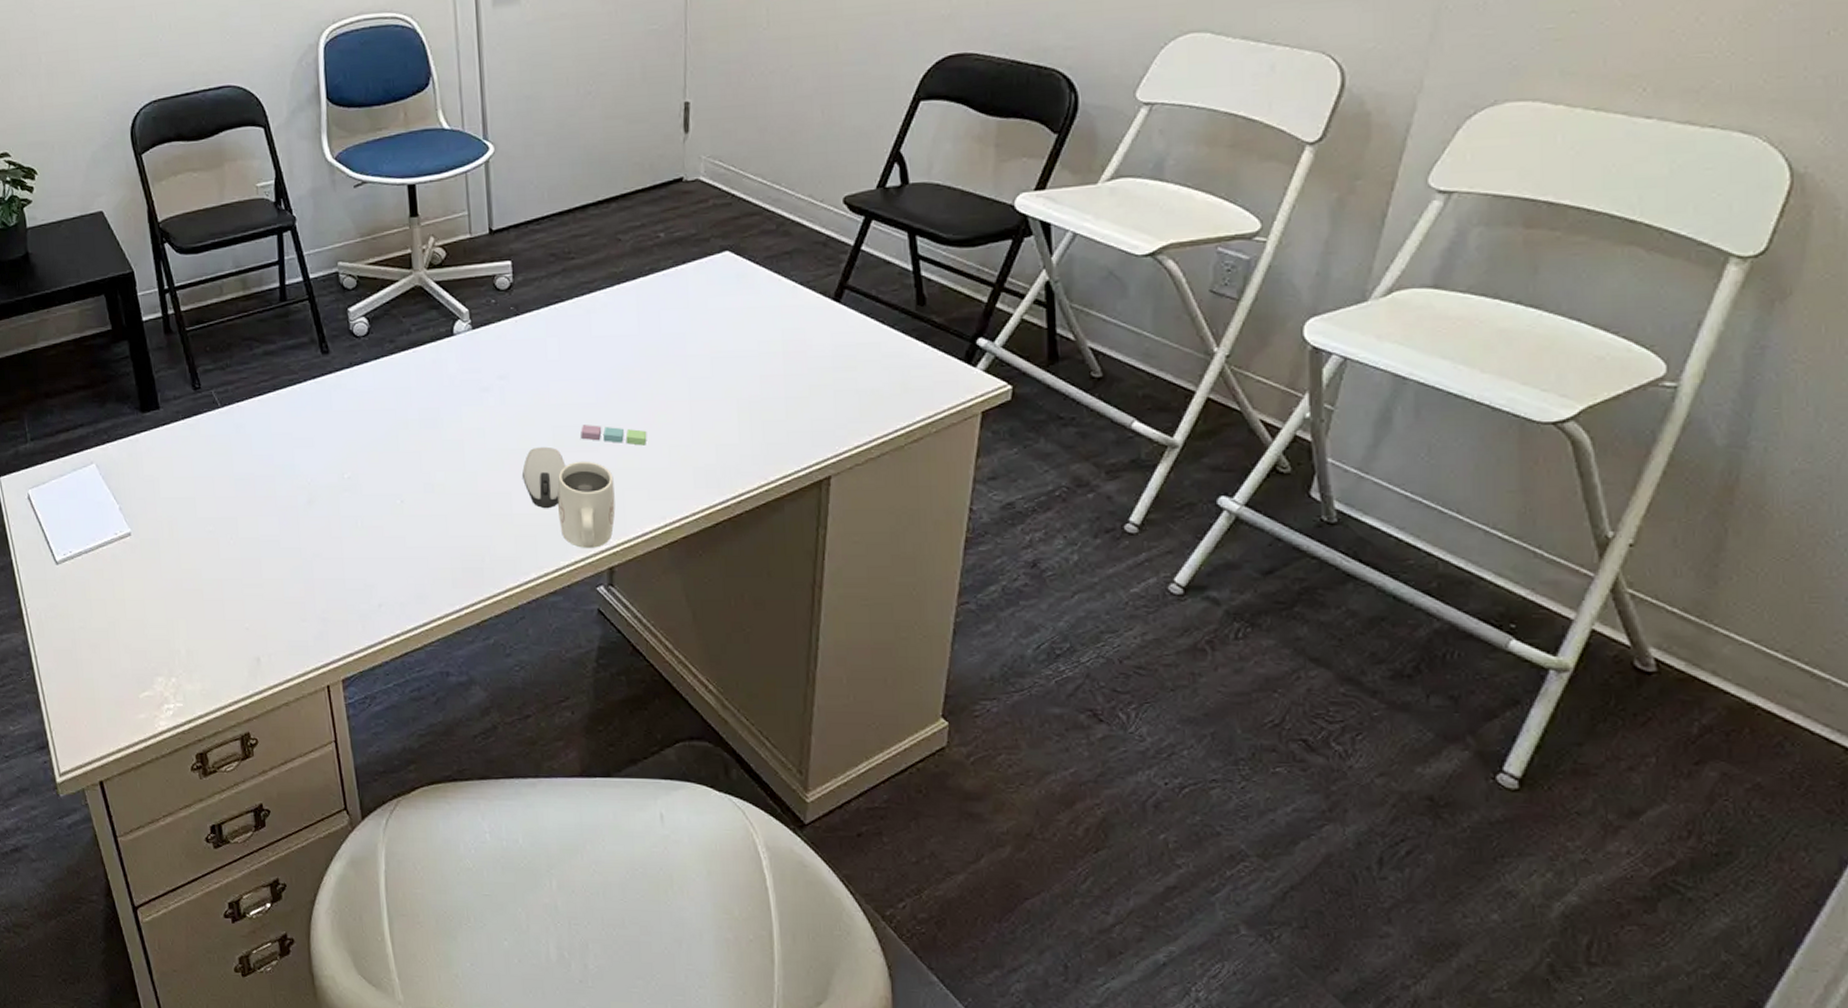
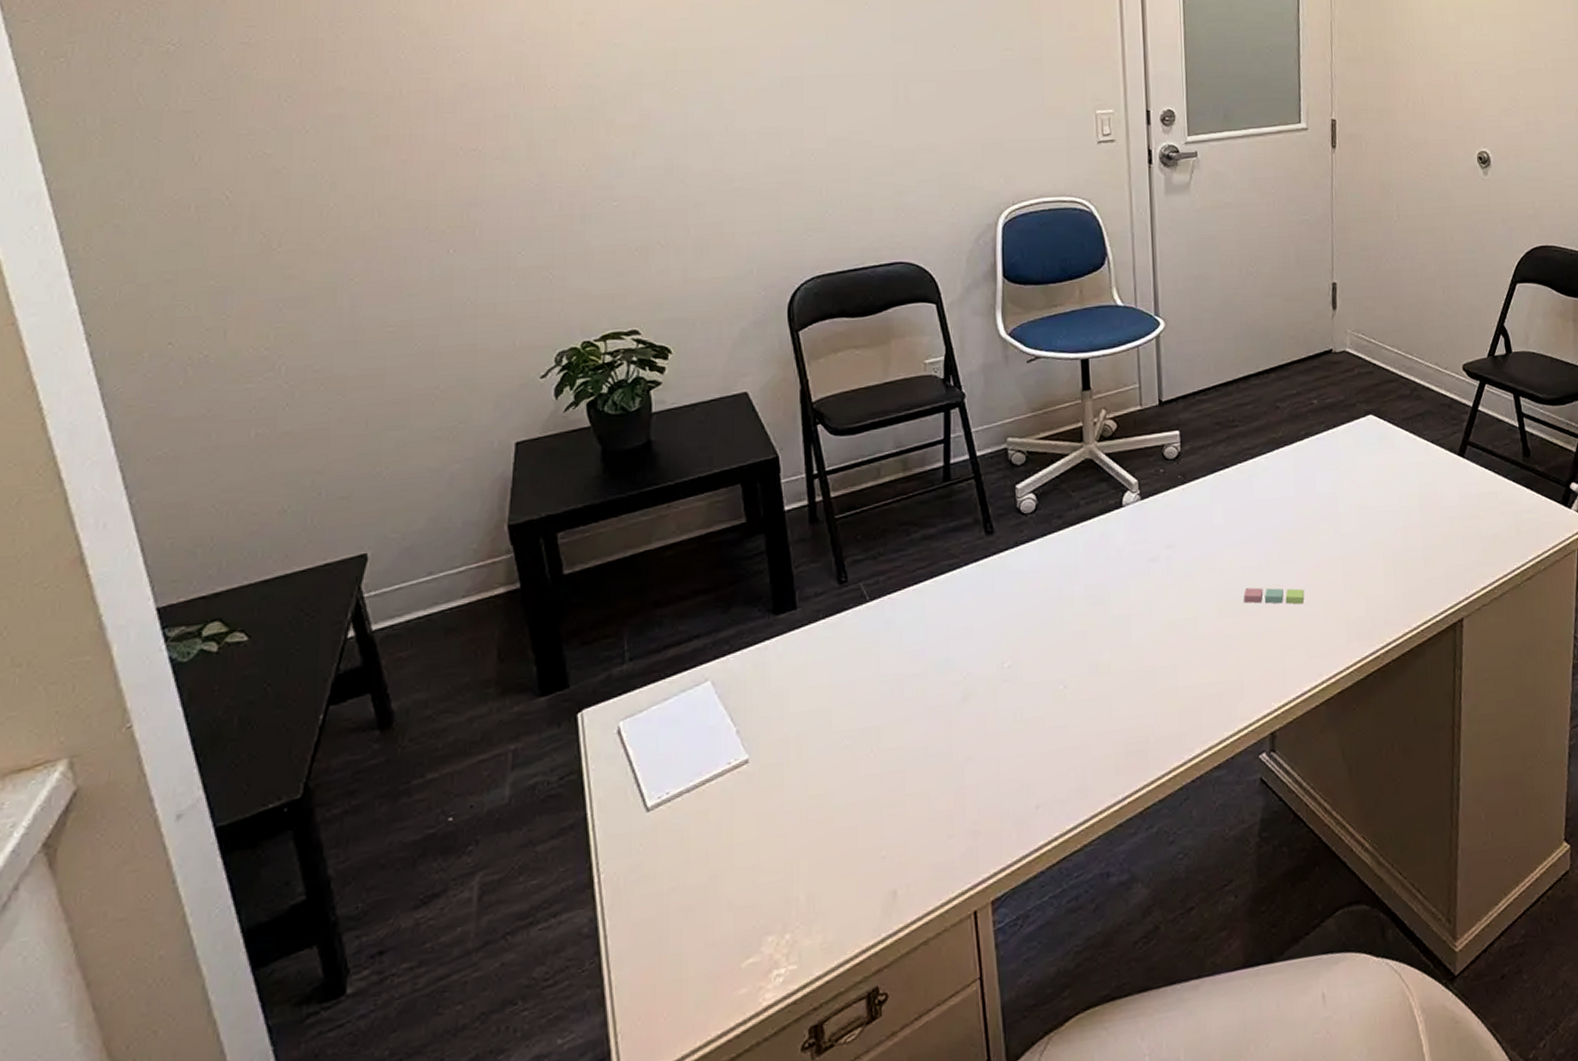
computer mouse: present [522,446,566,509] -> none [1188,613,1230,679]
mug: present [557,461,616,548] -> none [1221,624,1277,716]

